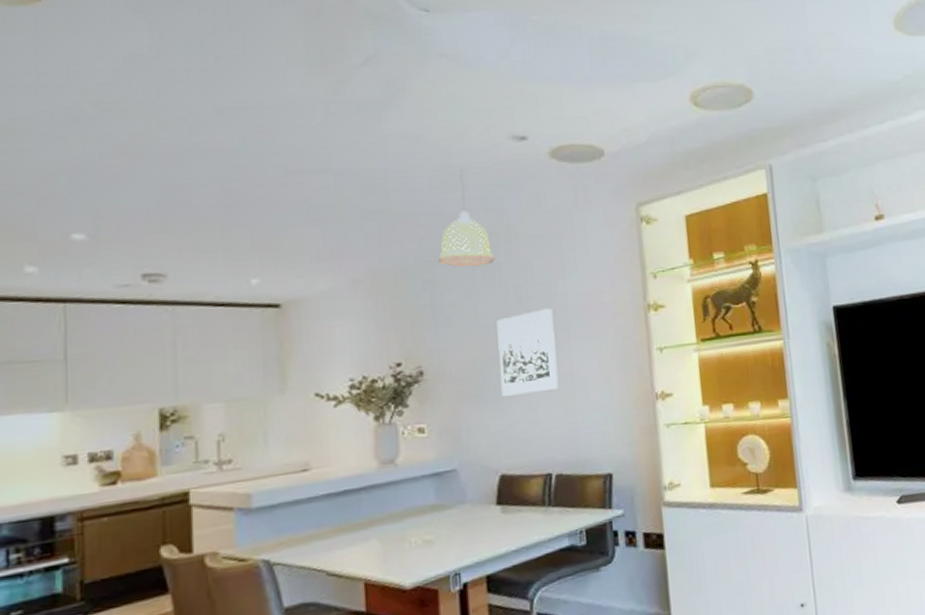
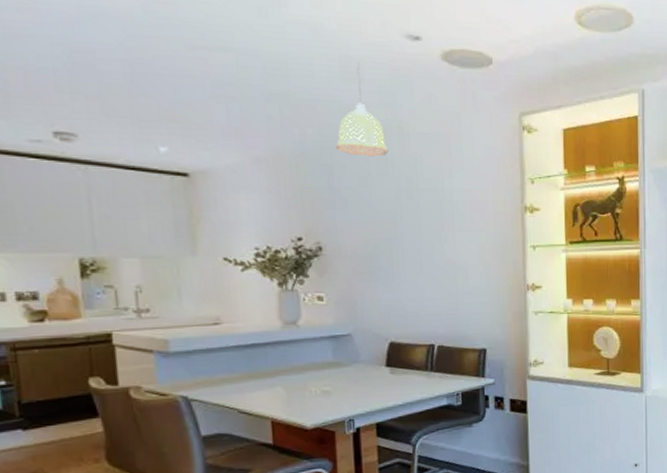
wall art: present [496,308,559,396] -> none [389,201,443,275]

